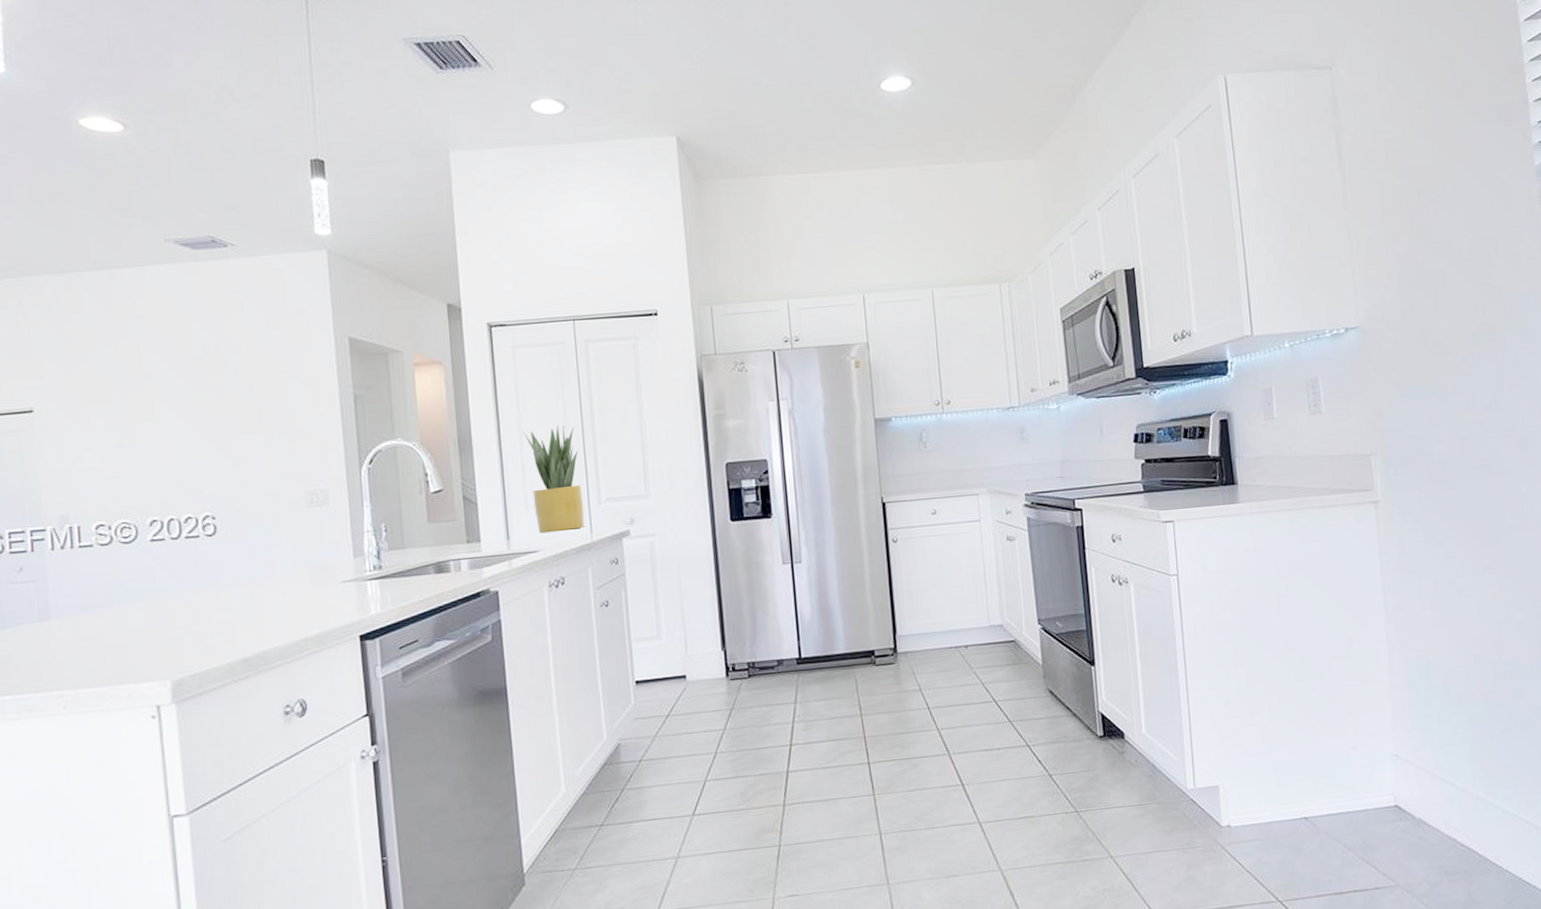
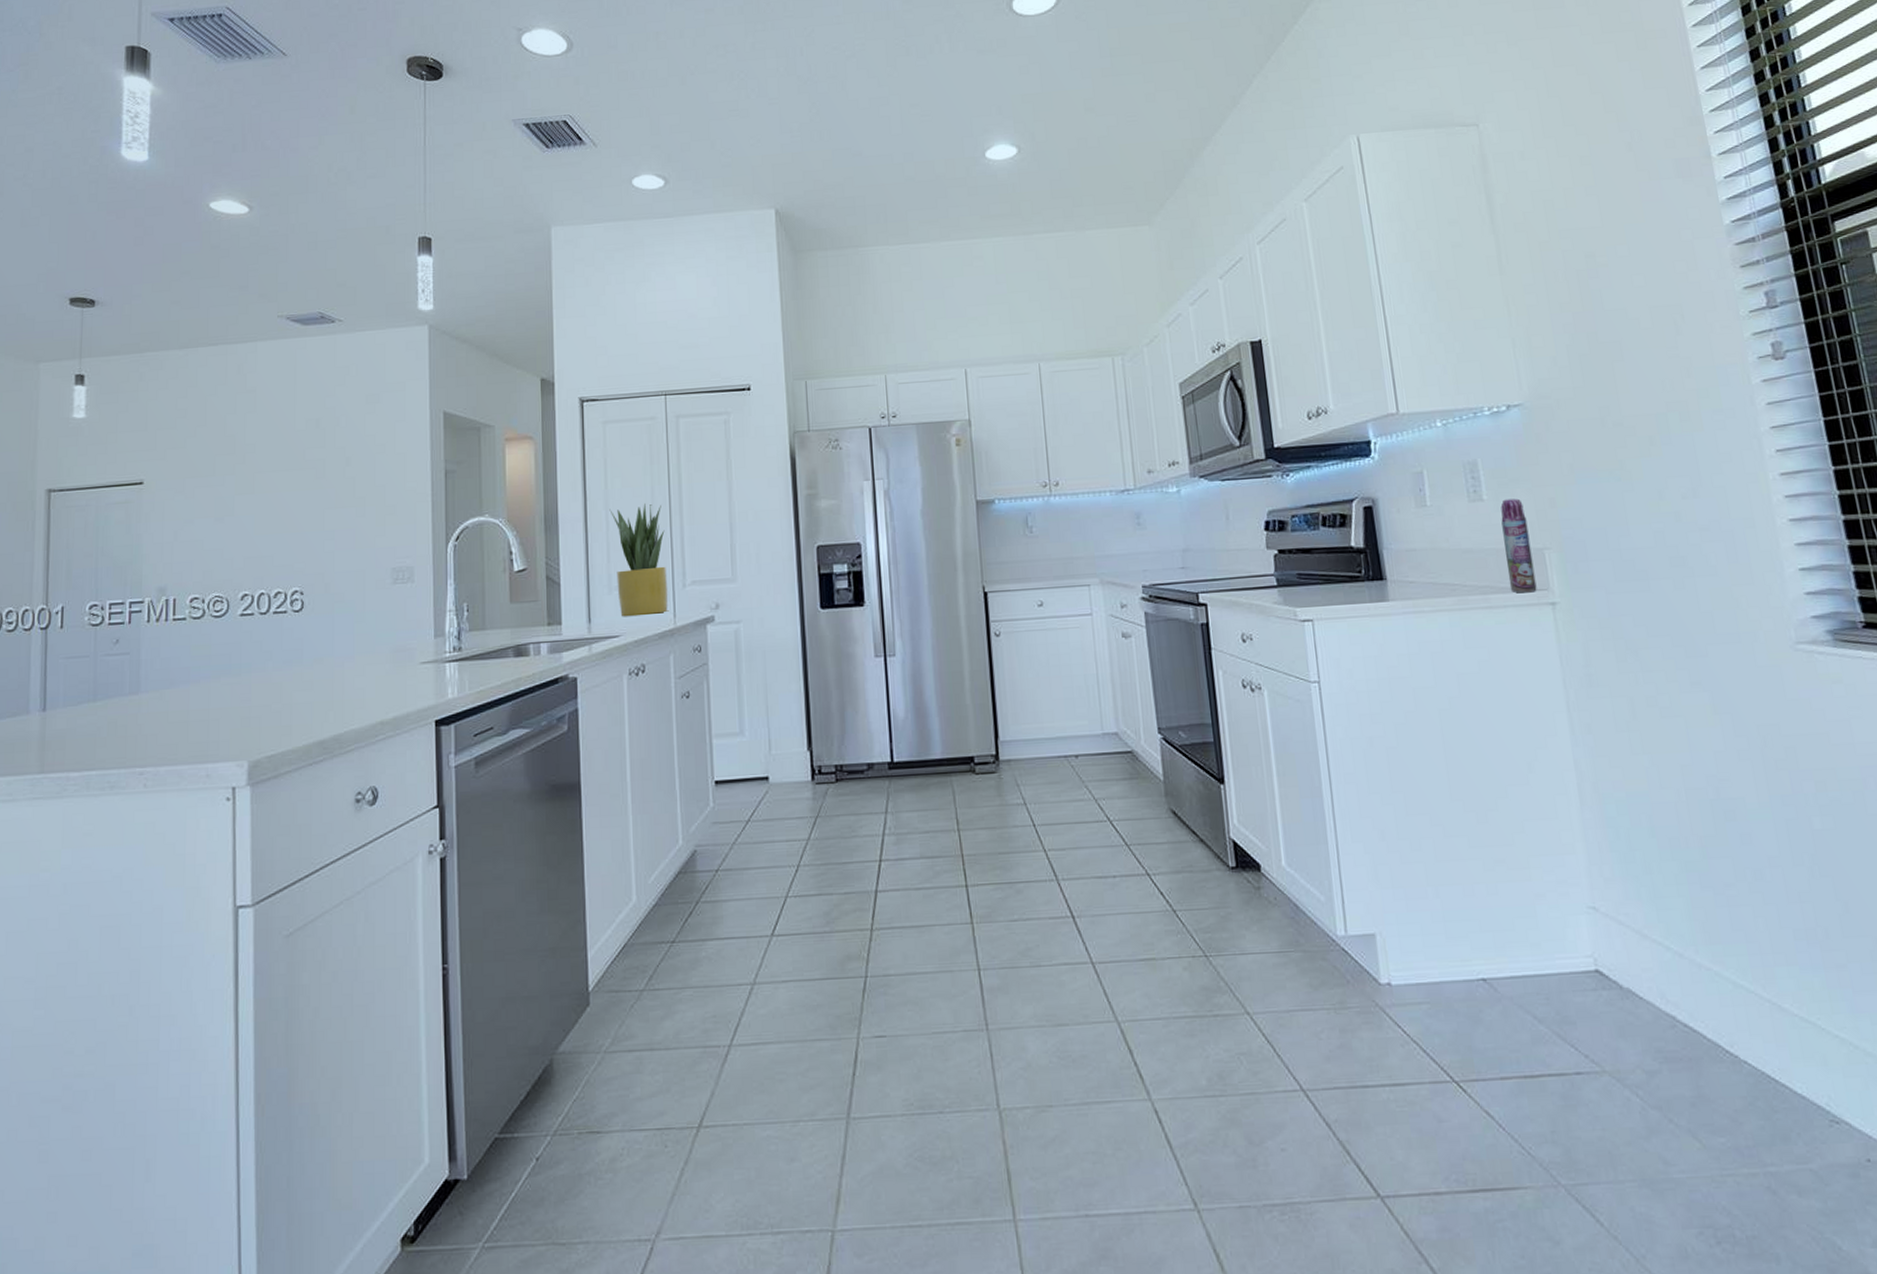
whipped cream can: none [1336,411,1363,494] -> present [1500,498,1537,593]

